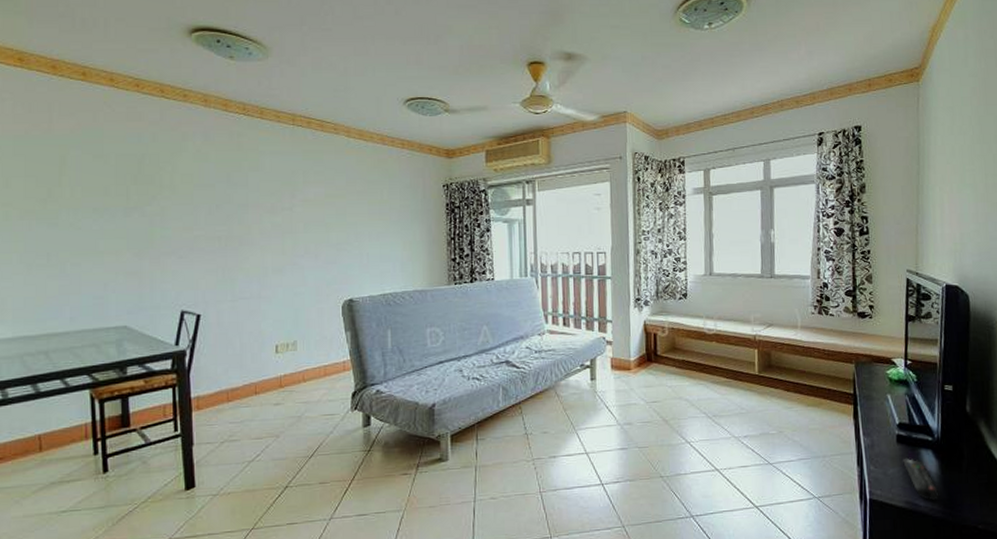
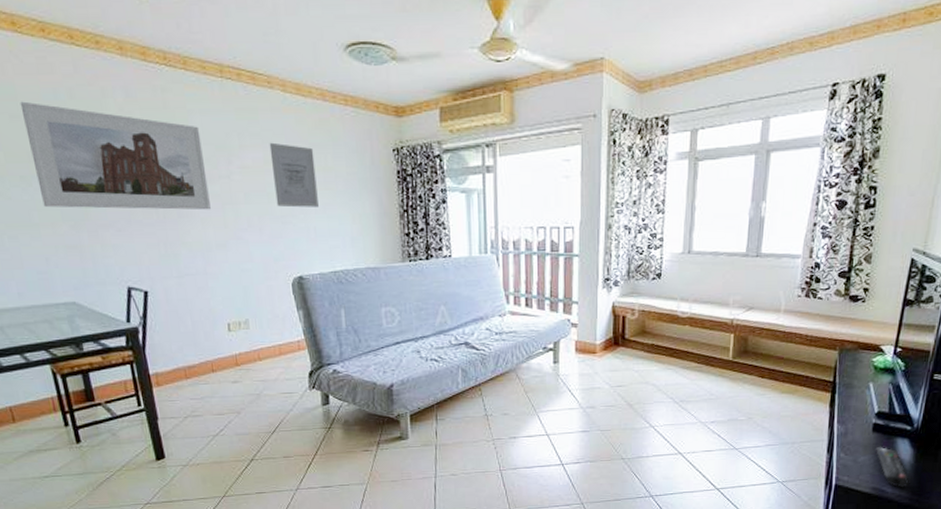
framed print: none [105,143,271,239] -> present [20,101,211,210]
wall art: none [331,179,372,236] -> present [269,142,319,208]

